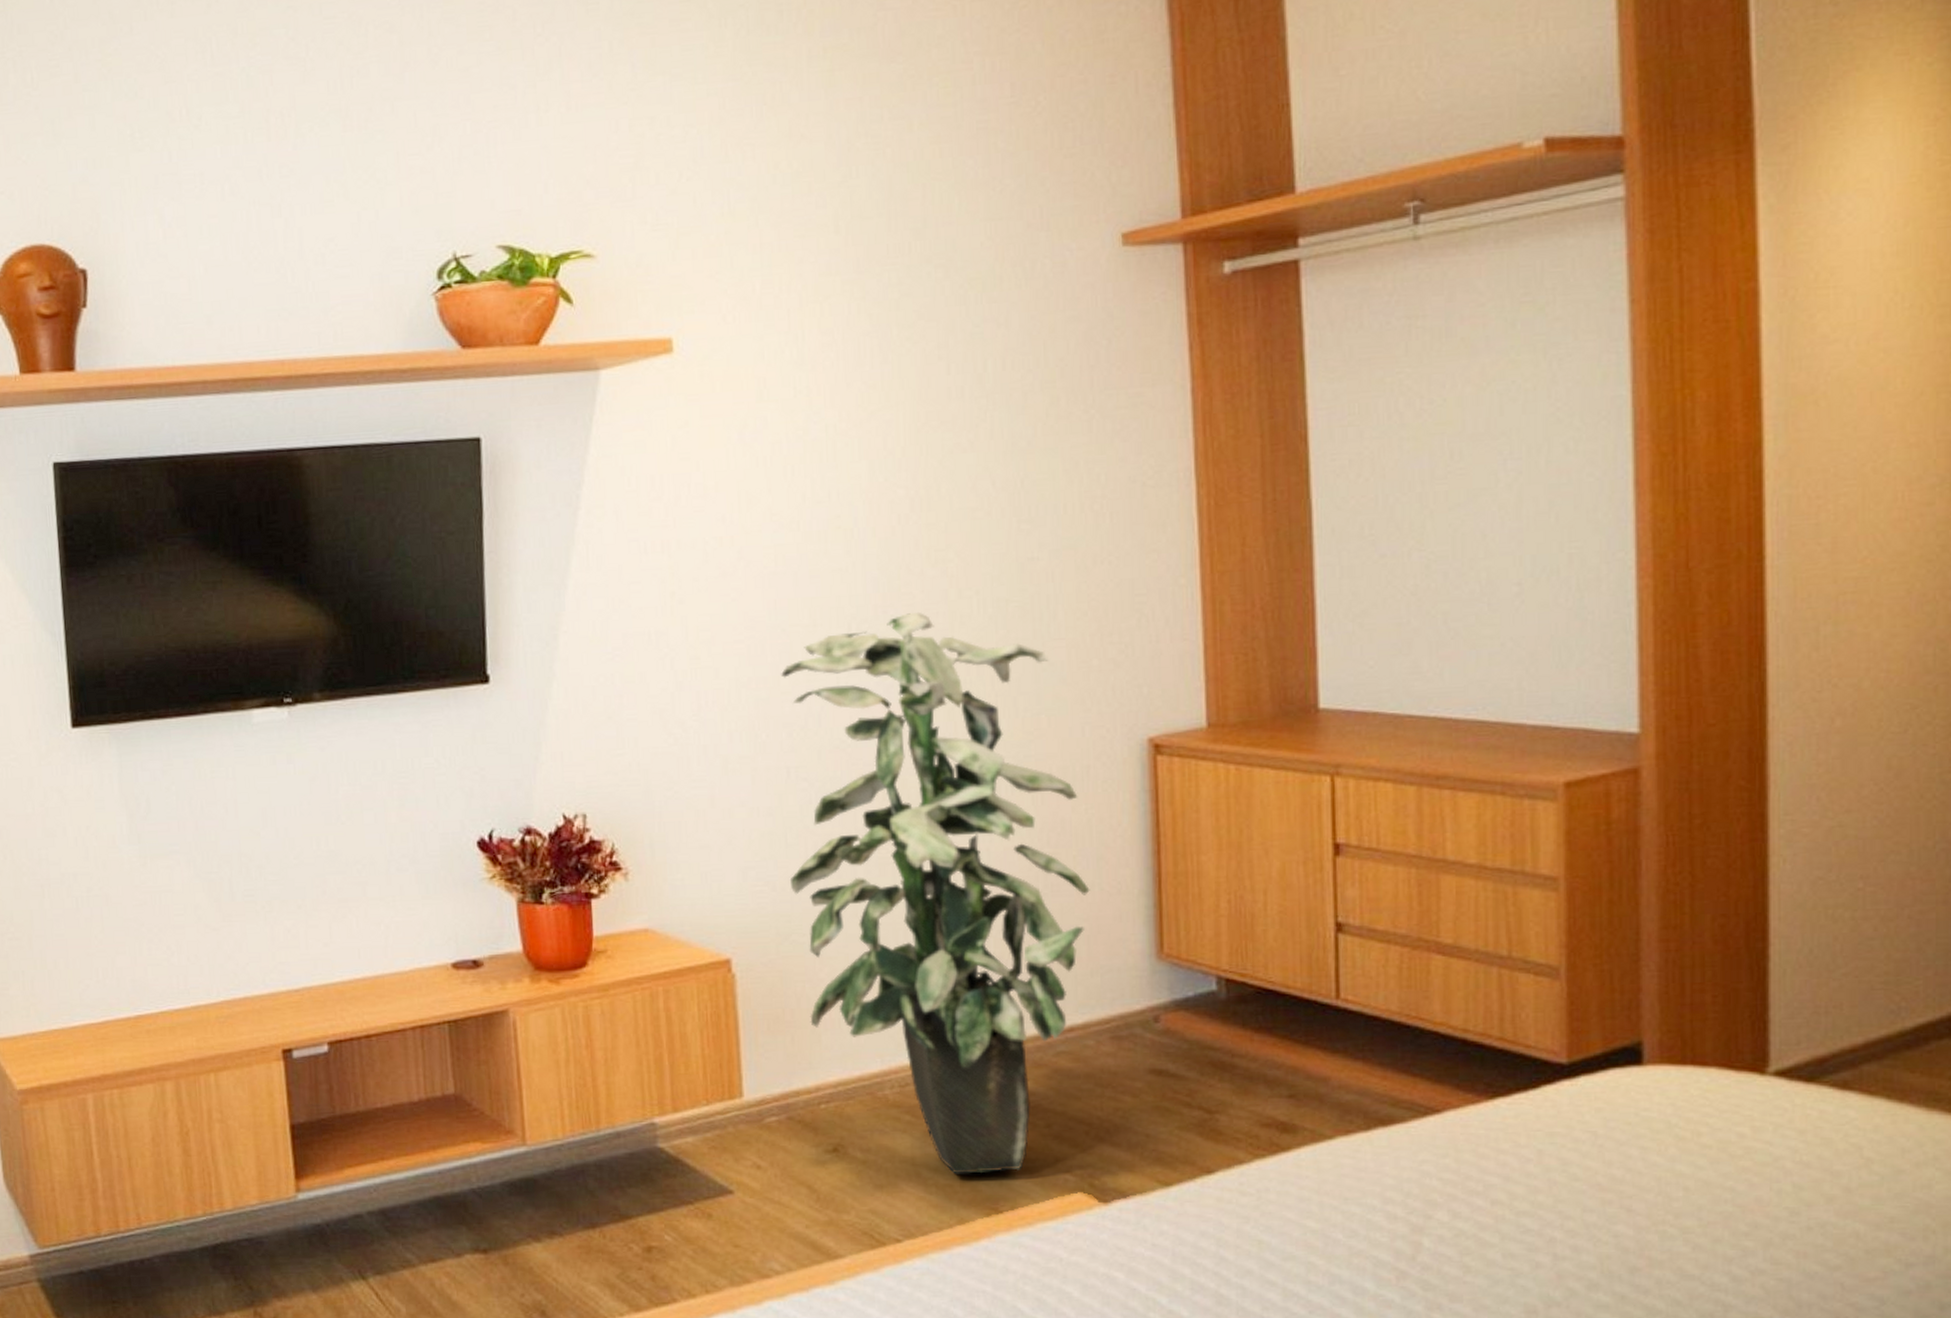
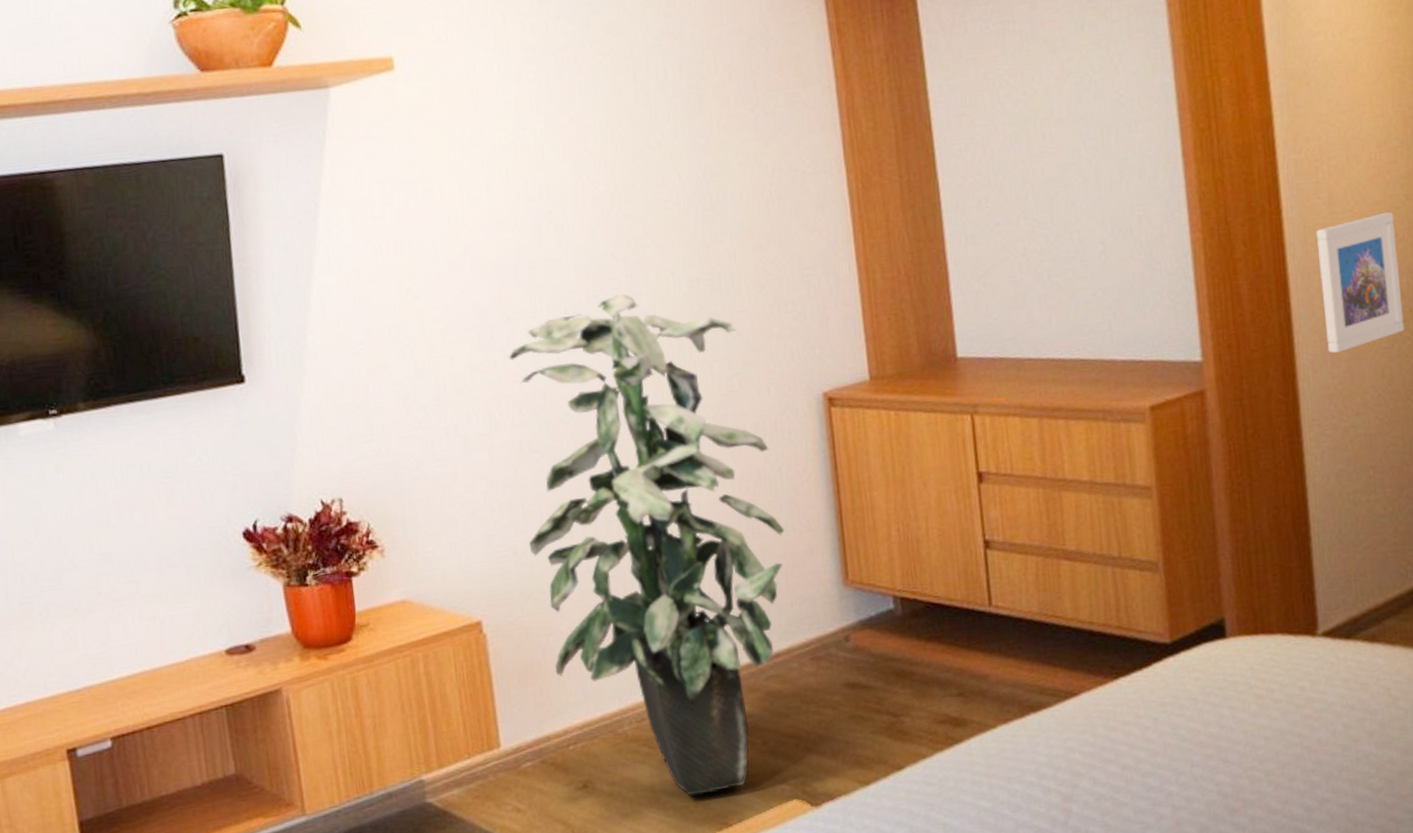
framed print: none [1810,566,1924,735] -> present [1316,212,1405,354]

